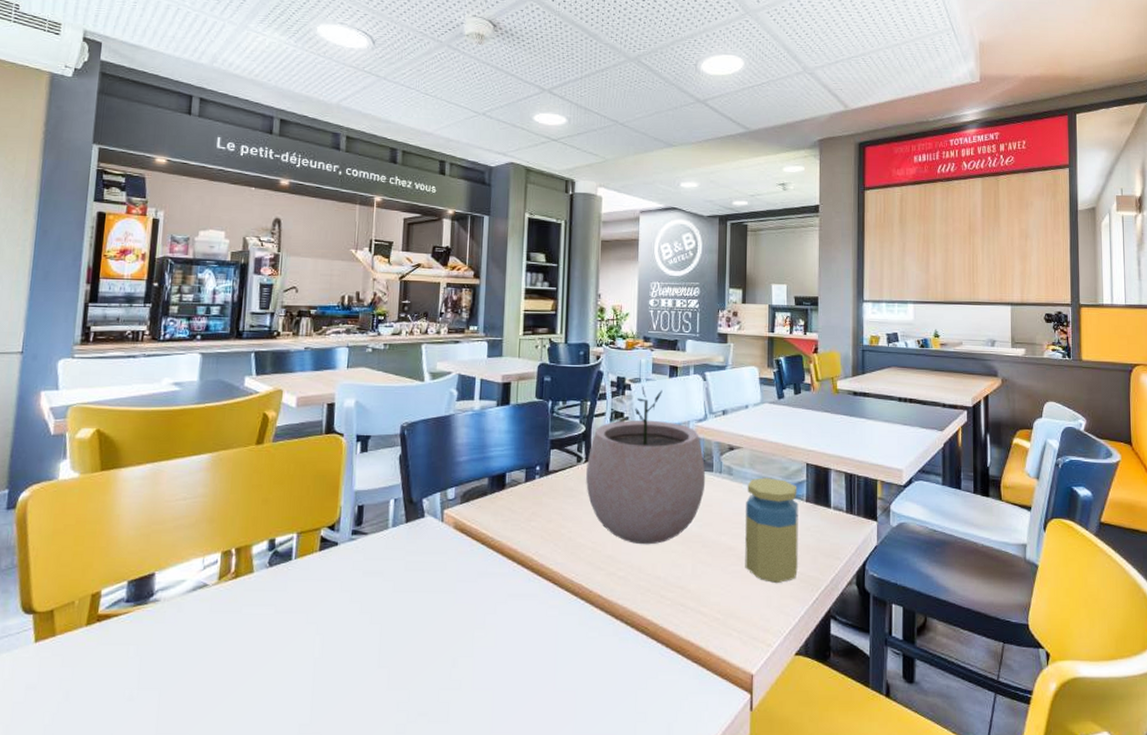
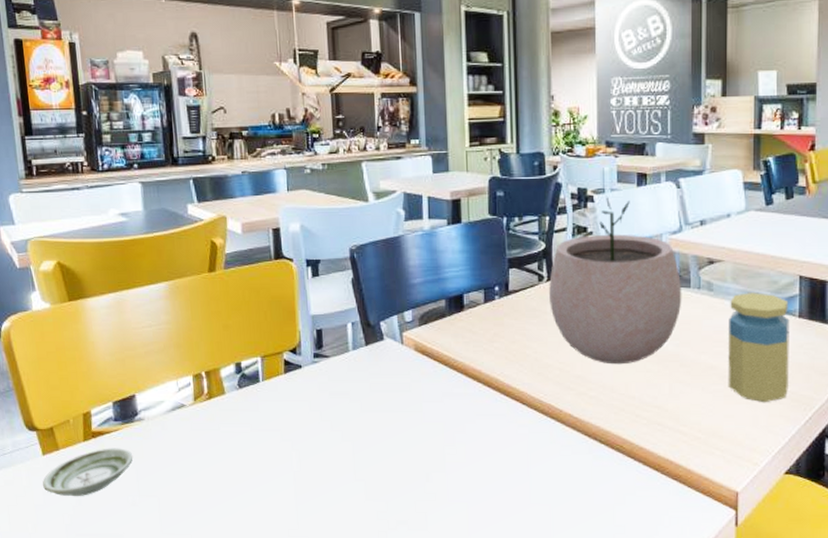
saucer: none [27,633,140,692] -> present [42,448,133,497]

